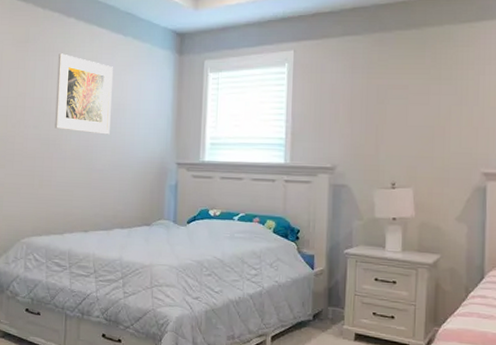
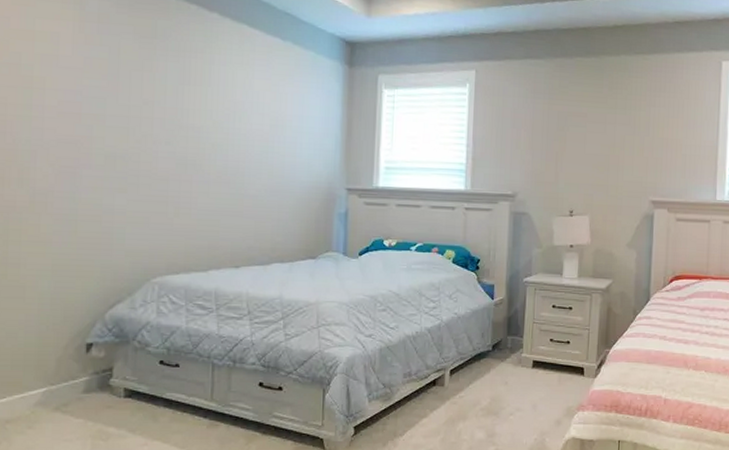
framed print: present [55,53,113,135] -> none [194,55,269,155]

